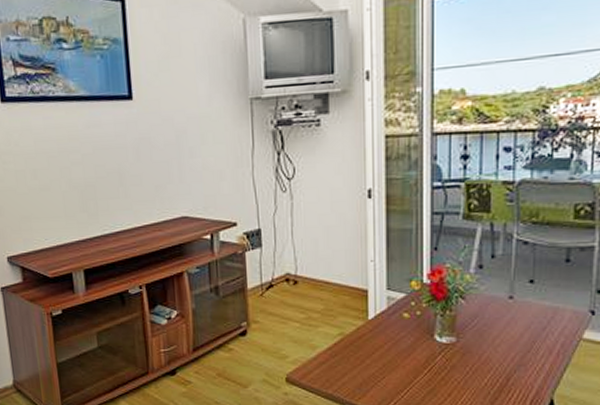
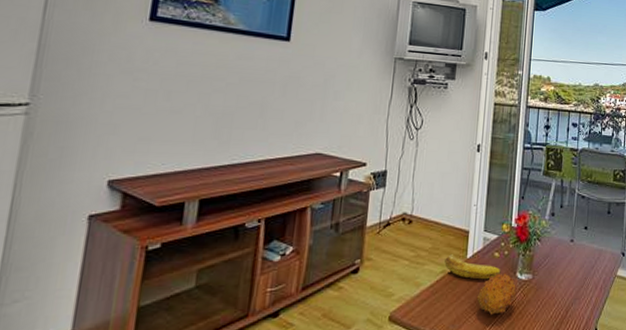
banana: none [341,316,414,343] -> present [444,254,501,280]
fruit: none [385,335,436,381] -> present [476,273,517,316]

